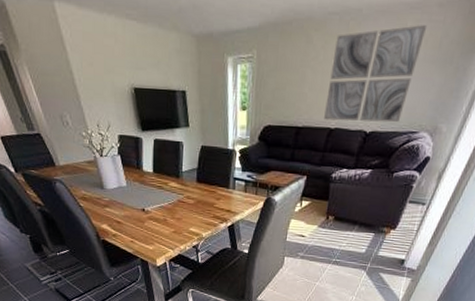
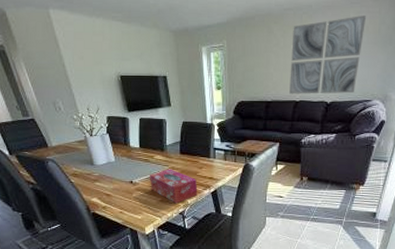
tissue box: none [162,198,214,236] -> present [149,169,198,204]

